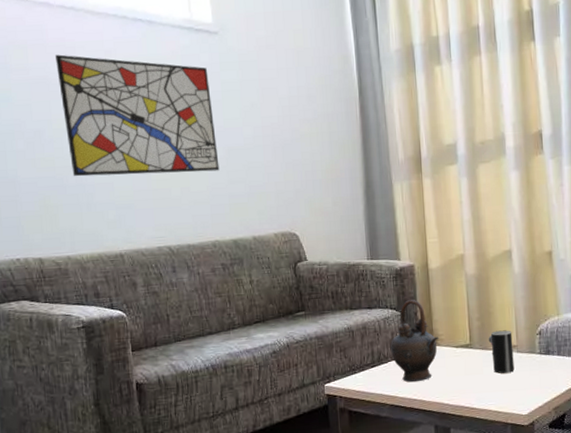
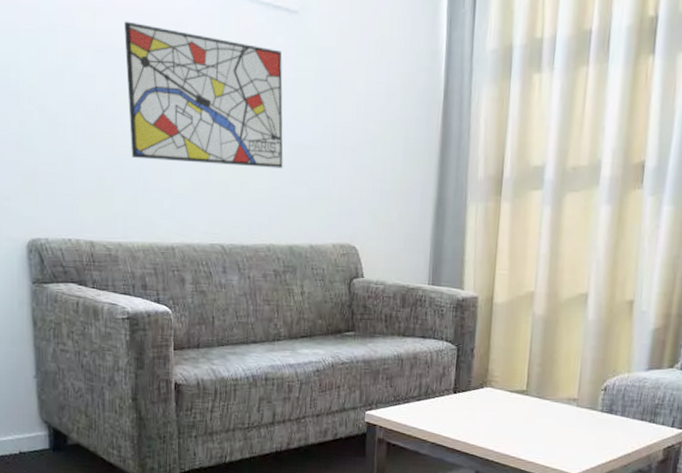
teapot: present [390,300,439,383] -> none [439,334,494,423]
cup: present [488,330,515,374] -> none [547,380,575,427]

